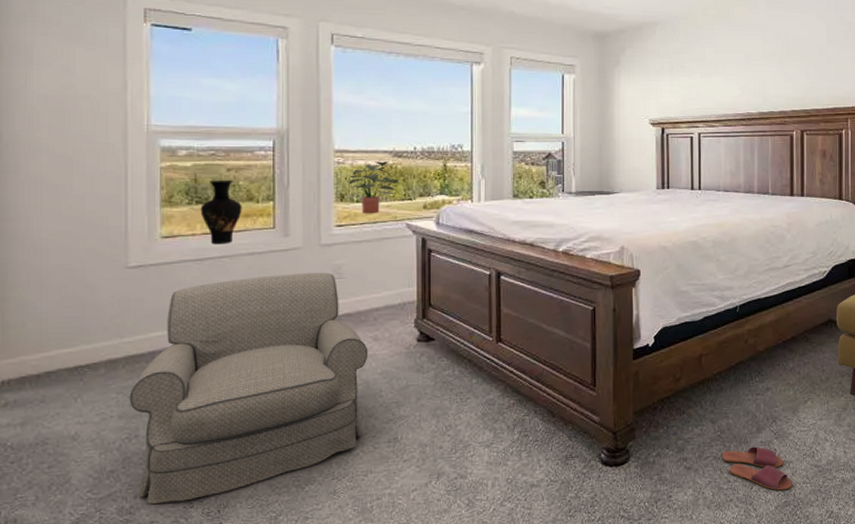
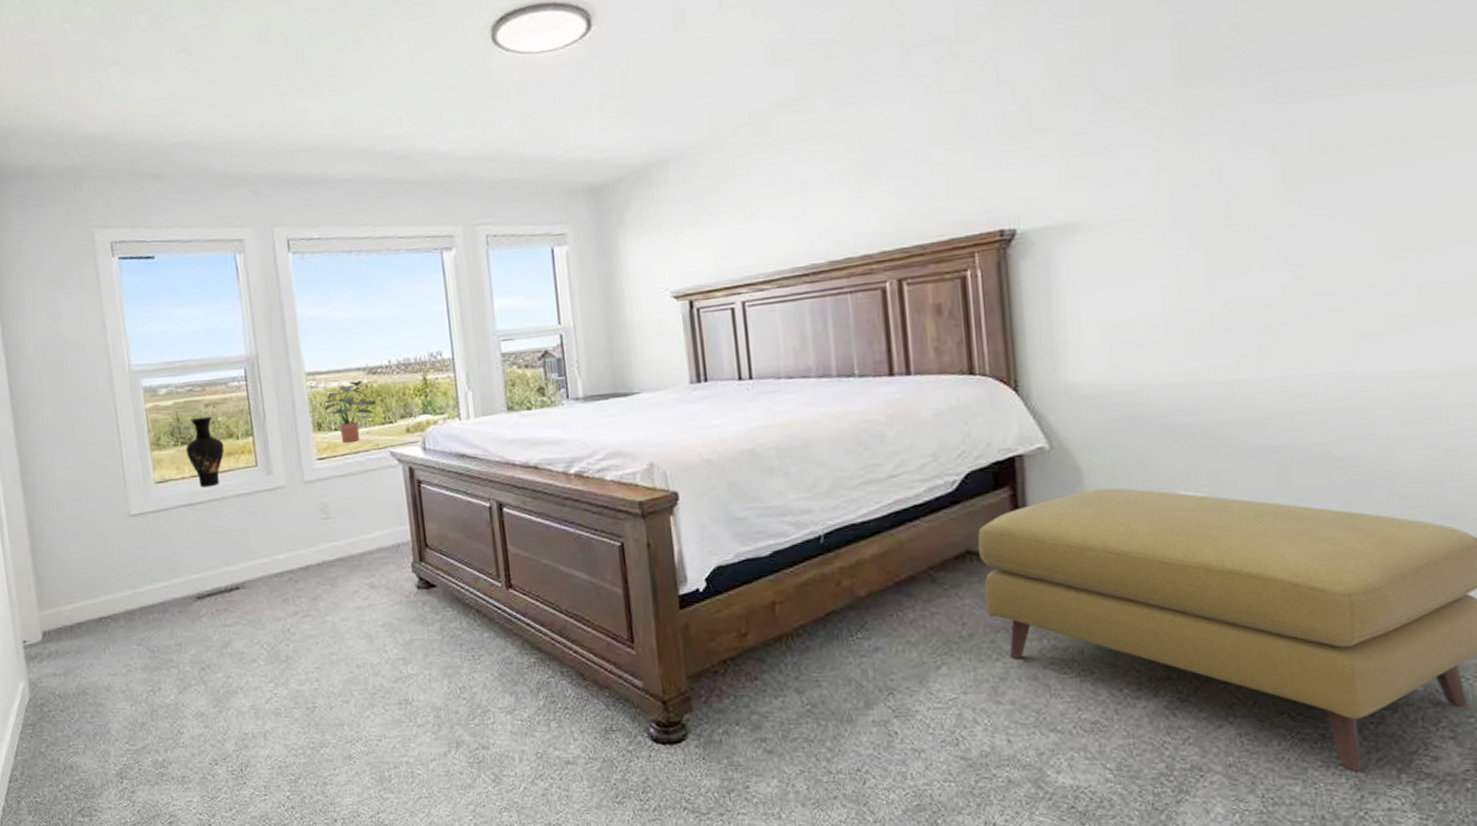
armchair: present [129,272,368,504] -> none [148,512,370,758]
slippers: present [721,446,792,491] -> none [815,727,927,789]

